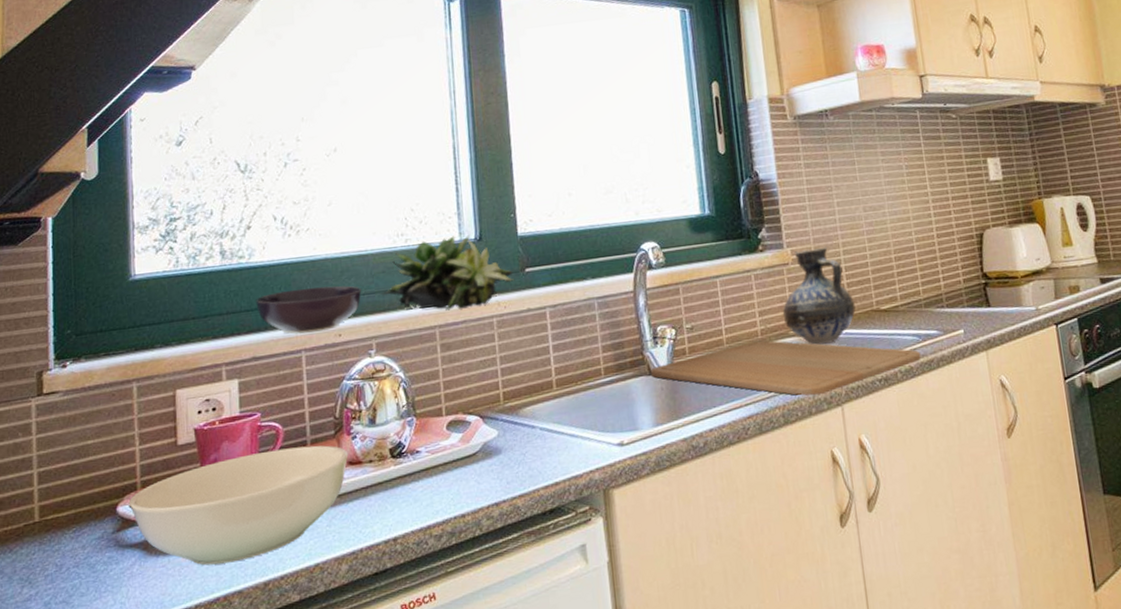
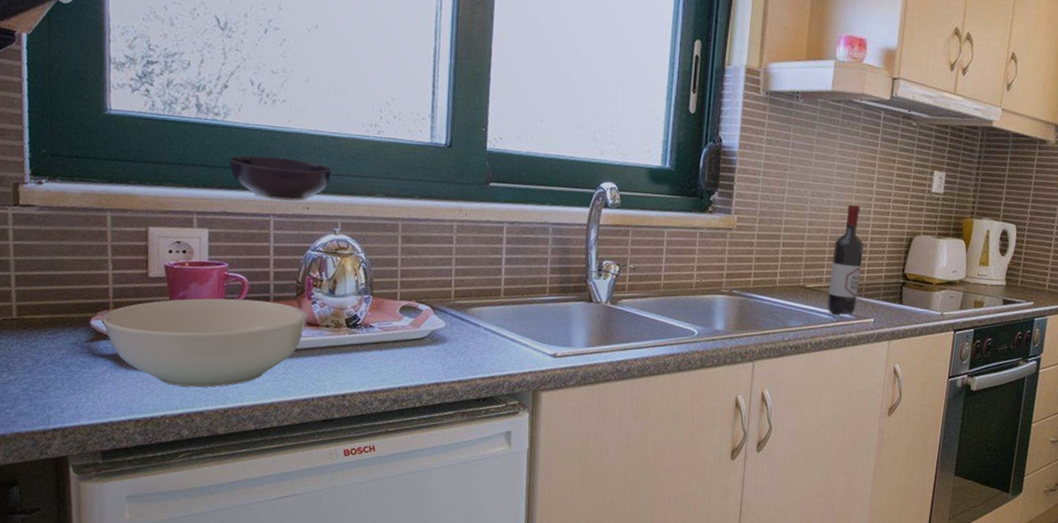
succulent plant: present [380,235,515,311] -> none [349,134,479,210]
chopping board: present [651,340,921,396] -> none [591,291,832,348]
ceramic jug: present [782,246,856,344] -> none [718,219,785,306]
wine bottle: none [899,210,941,334] -> present [827,204,864,316]

